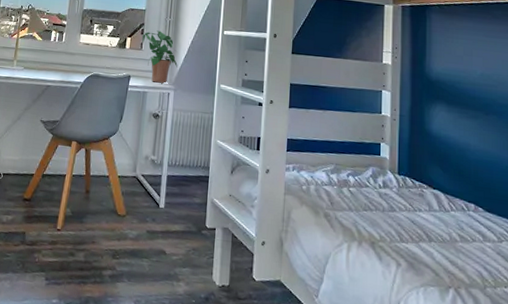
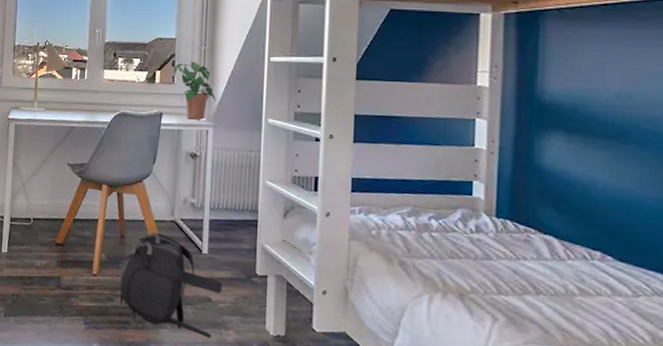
backpack: none [81,187,176,291] -> present [120,232,223,339]

